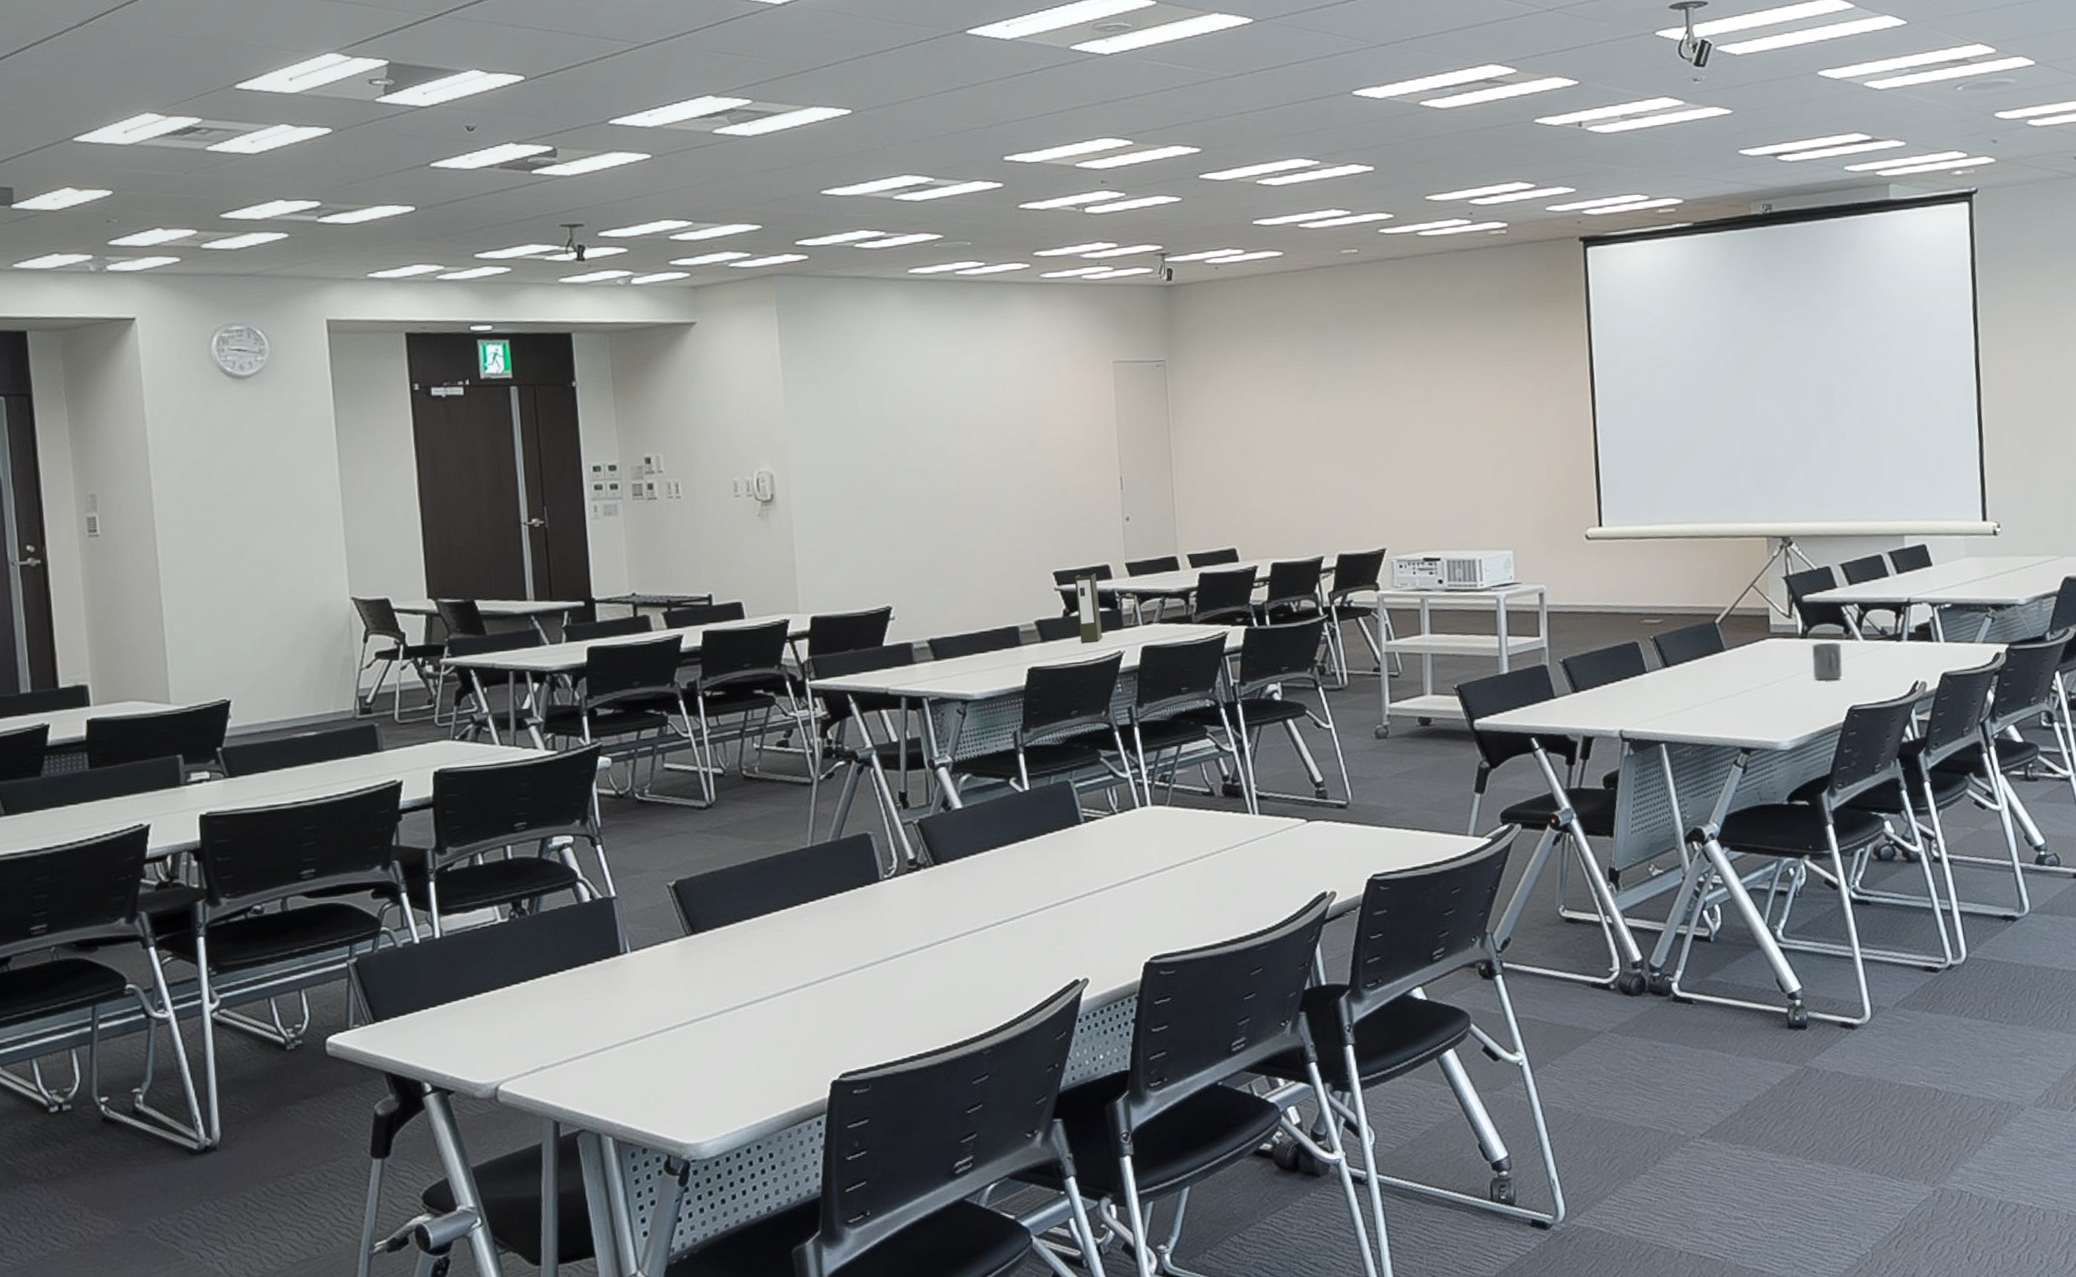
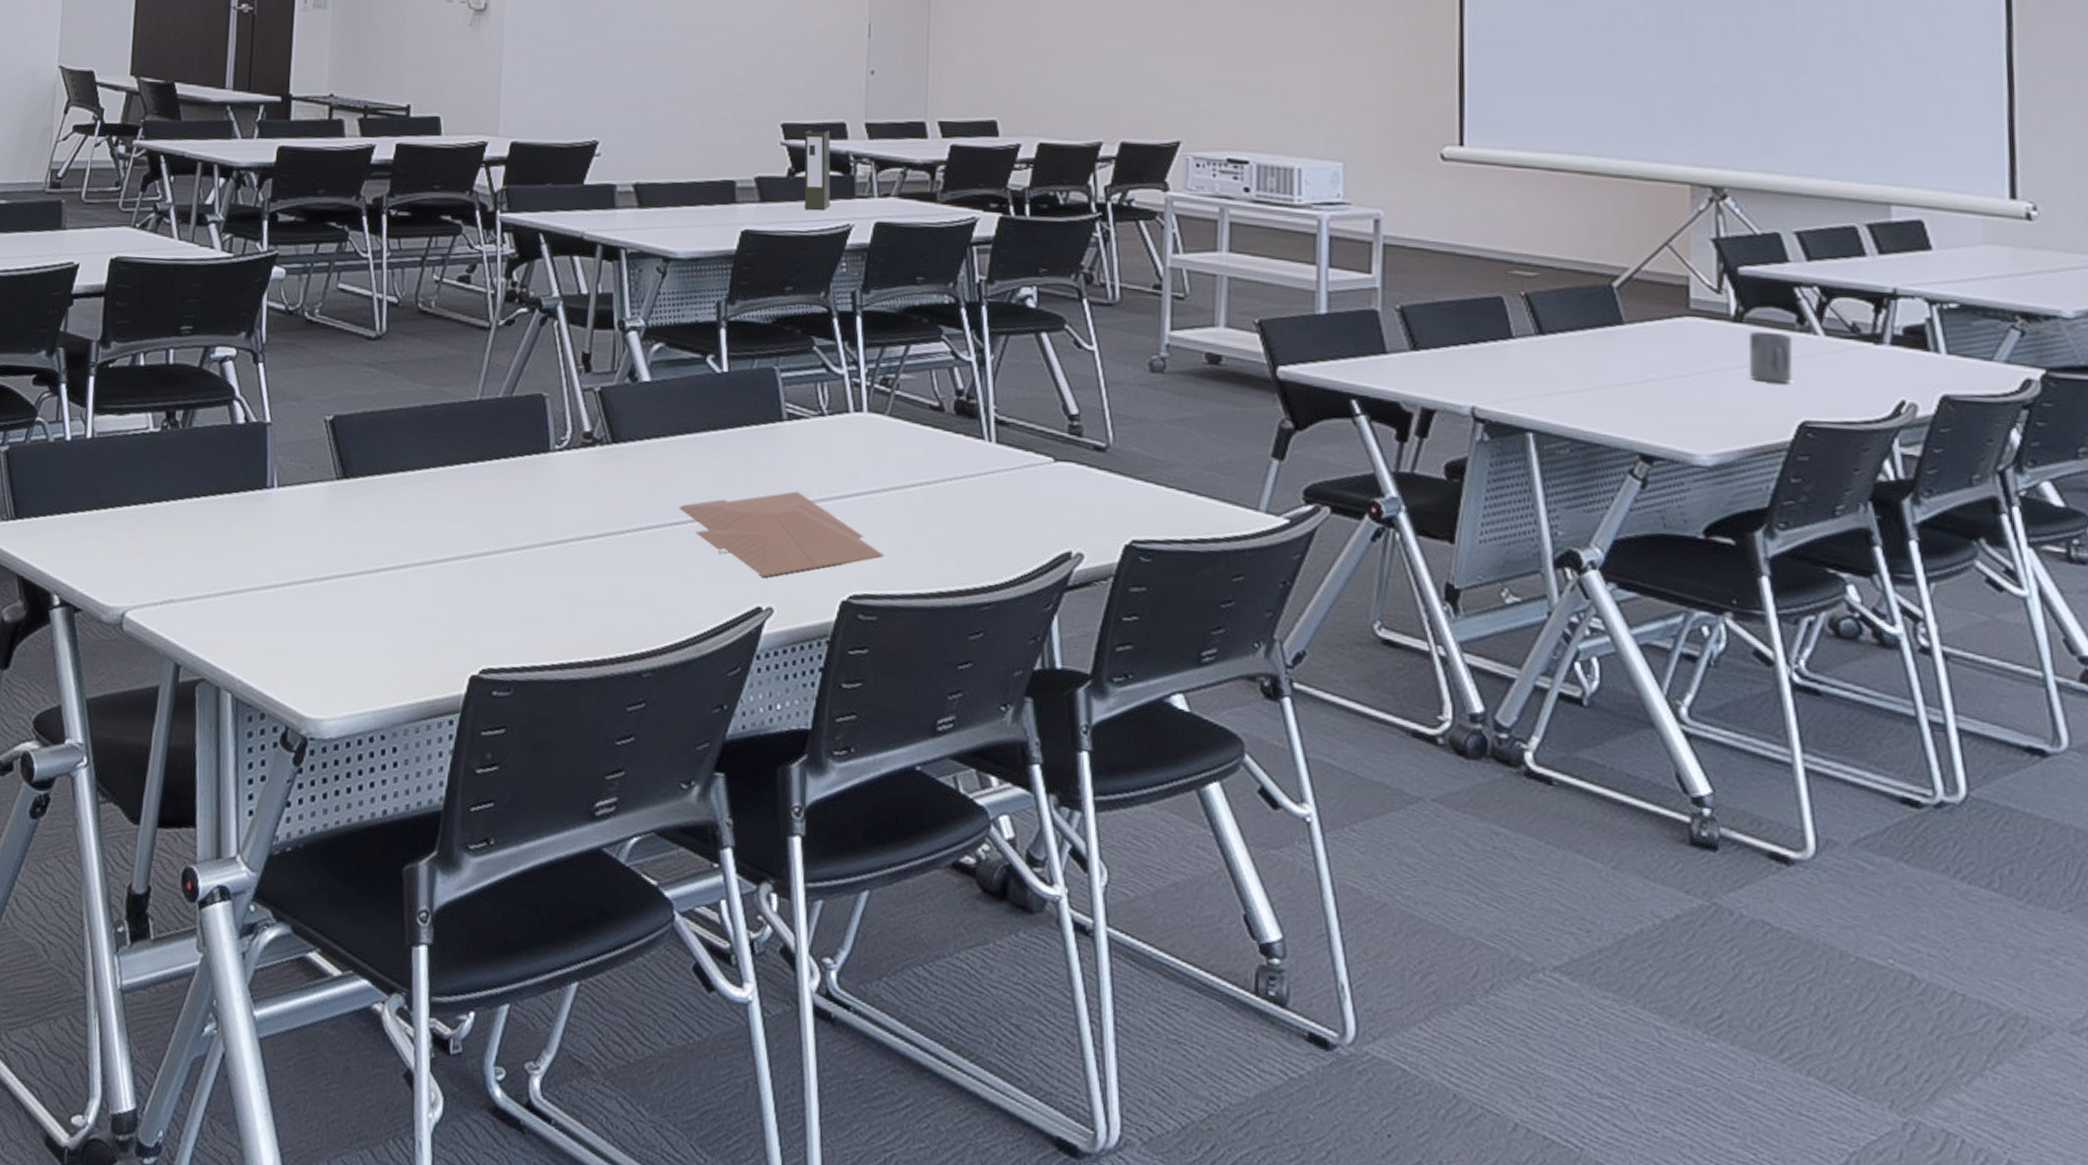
papers: none [999,880,1176,955] -> present [679,491,884,577]

